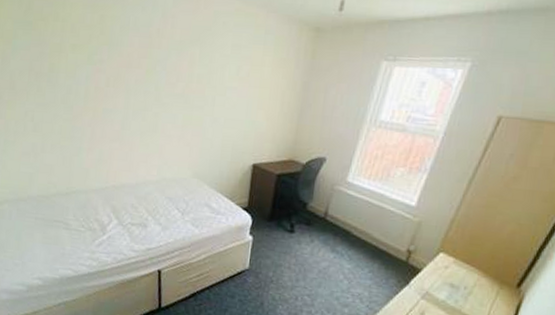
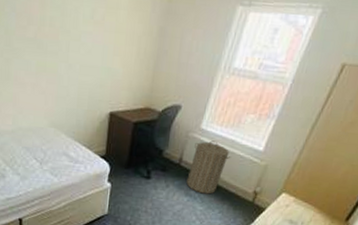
laundry hamper: none [332,194,381,252] -> present [186,140,231,194]

